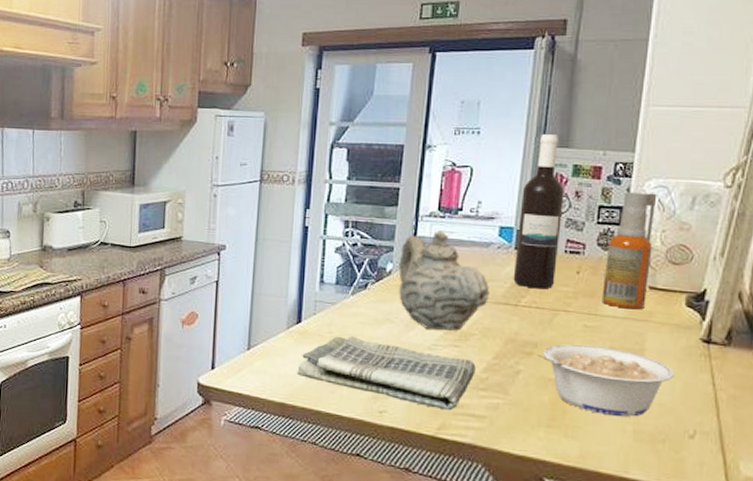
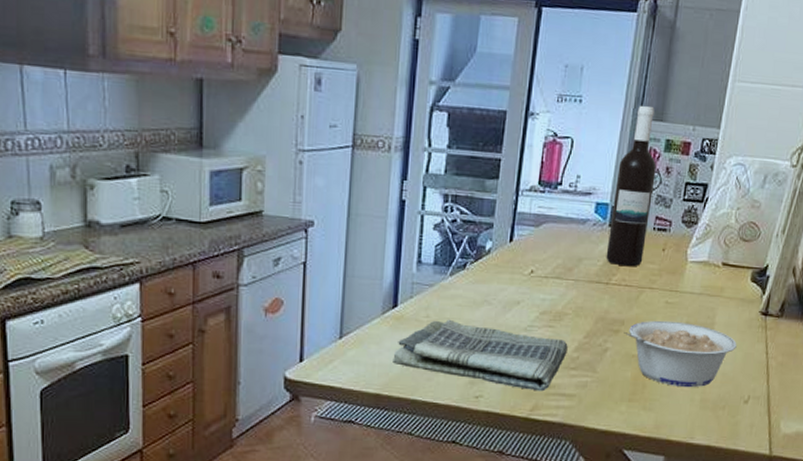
teapot: present [398,231,490,331] -> none [497,206,585,311]
spray bottle: present [601,192,657,310] -> none [682,169,736,285]

